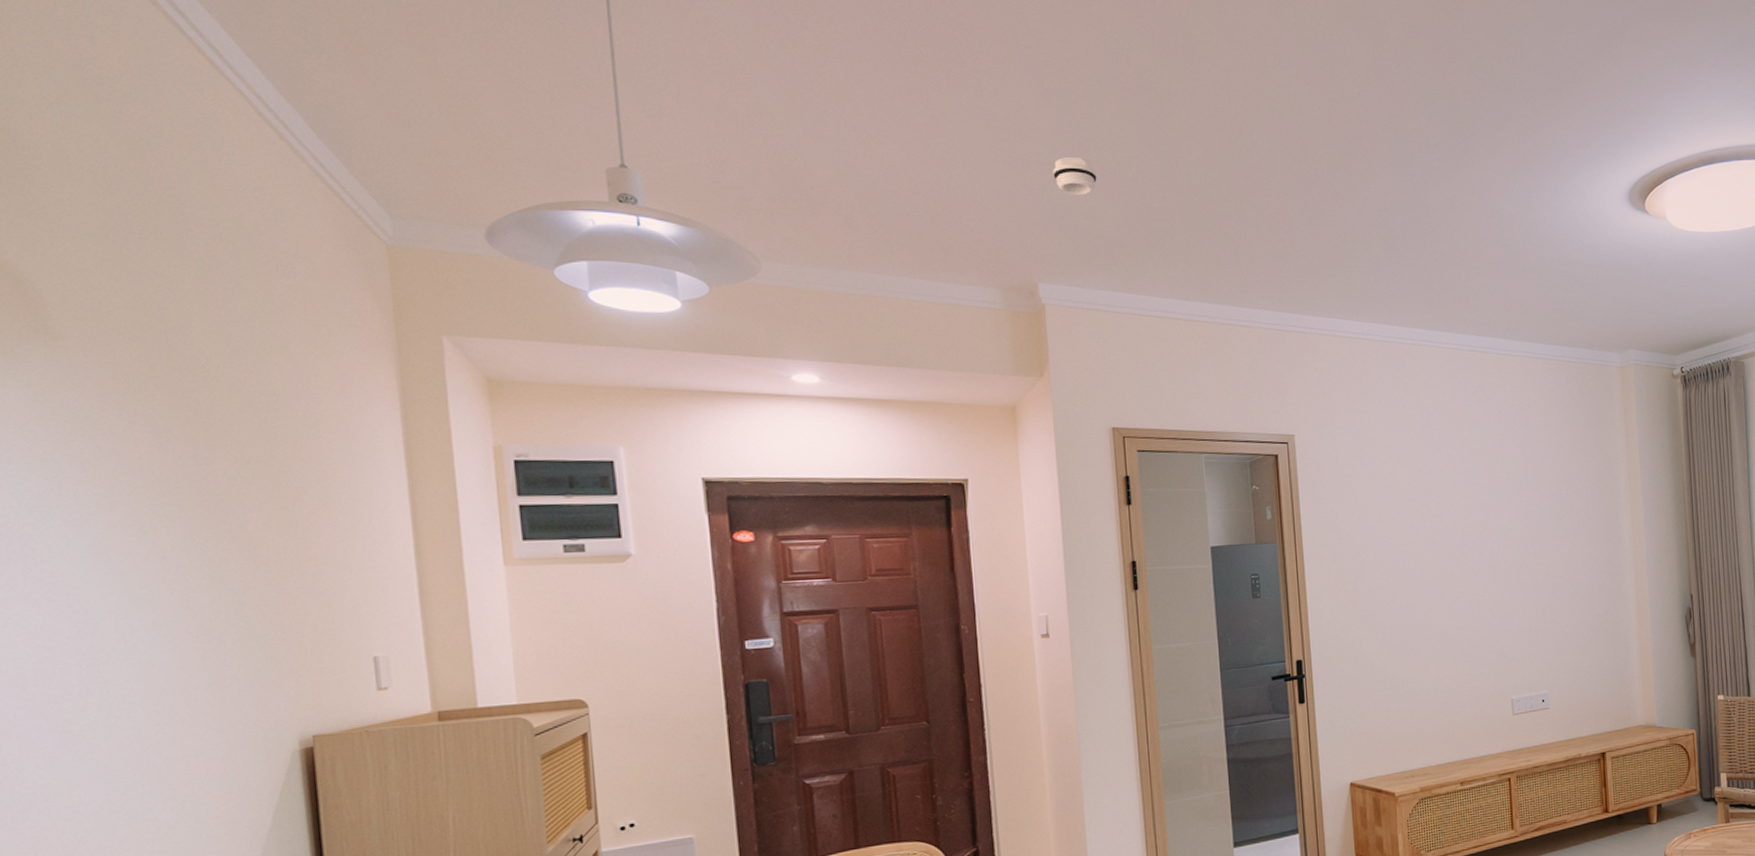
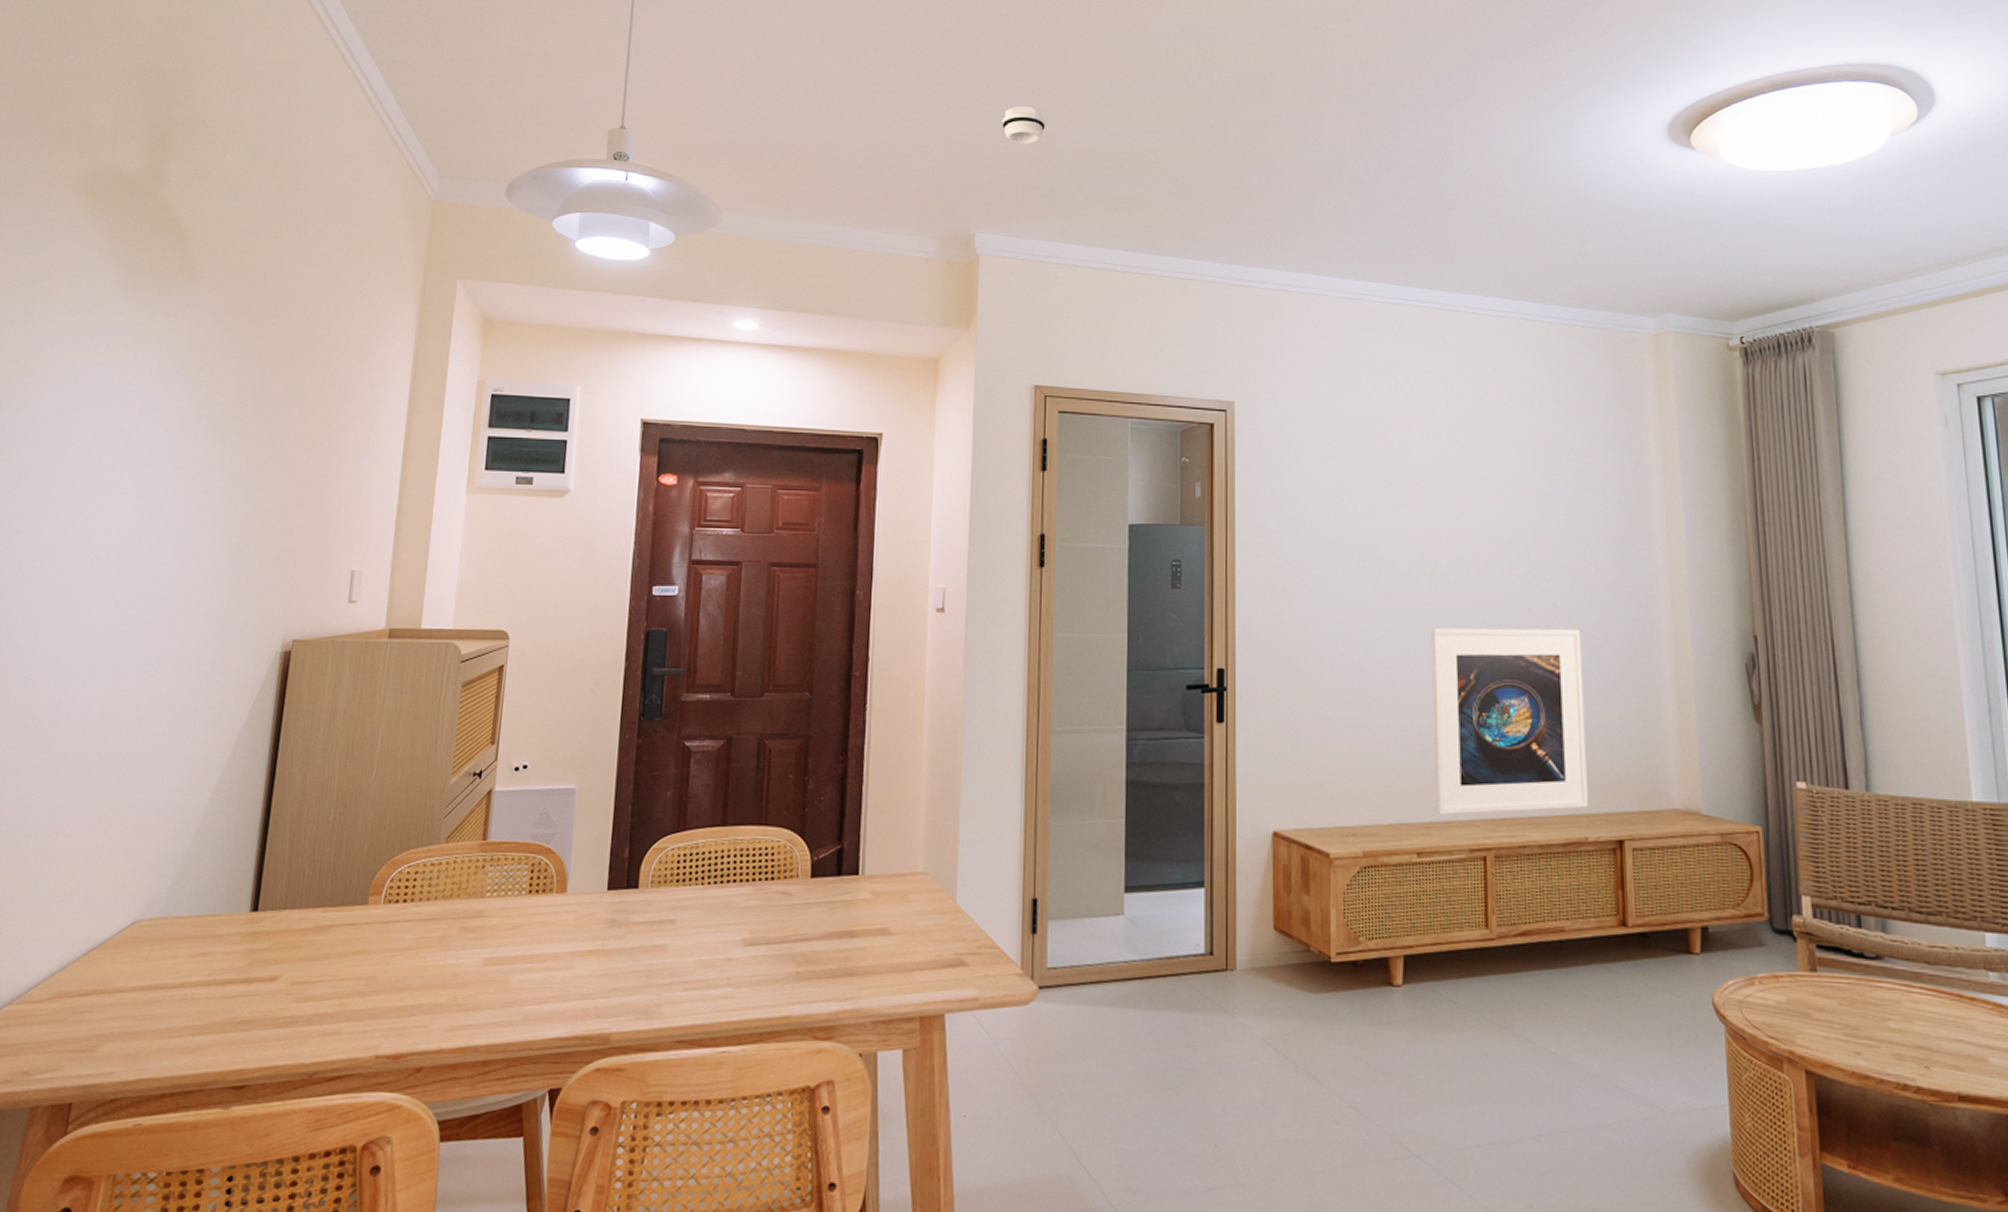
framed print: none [1463,601,1581,753] -> present [1431,627,1588,816]

